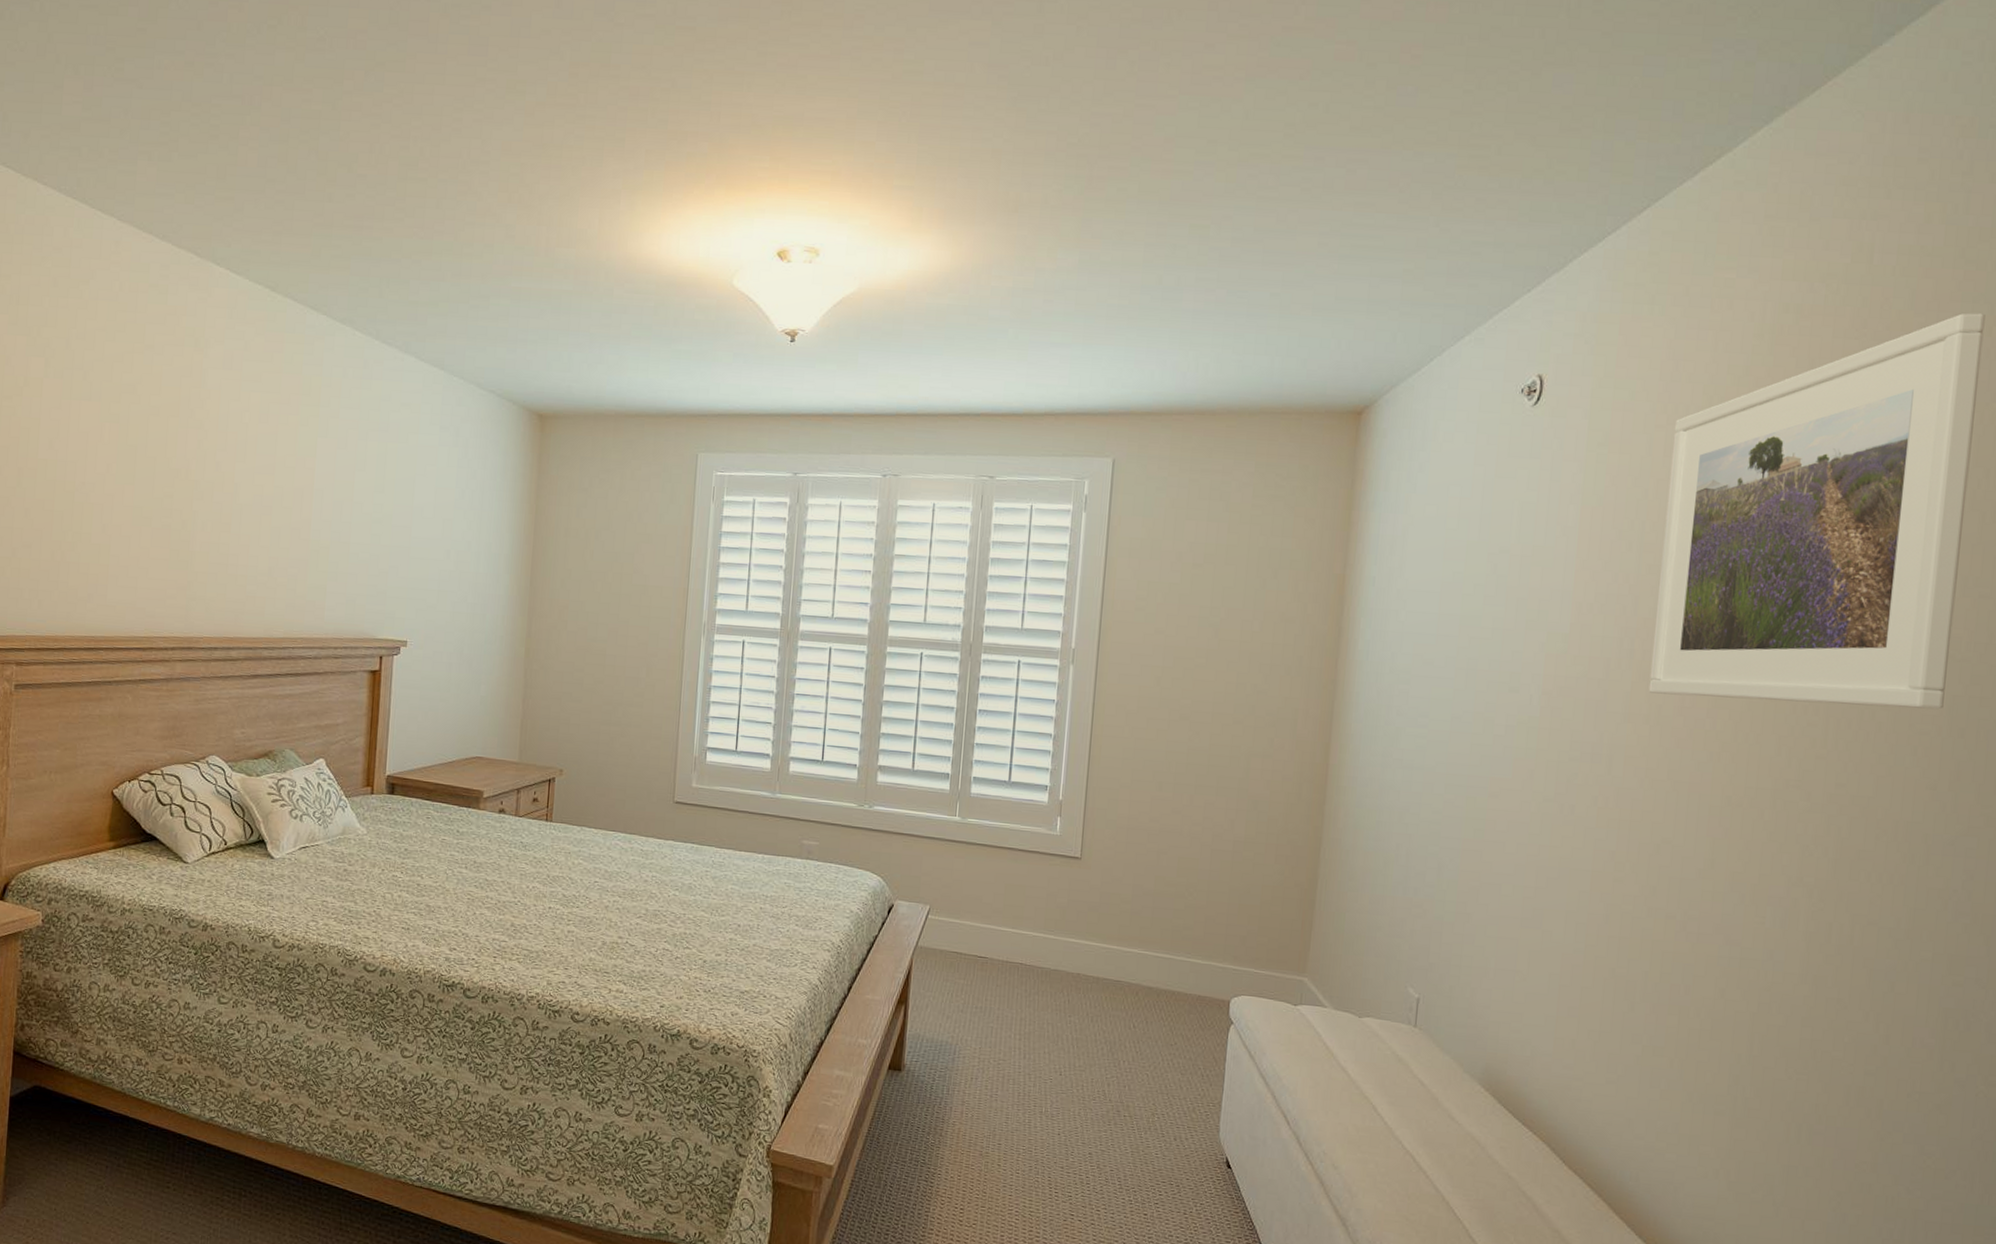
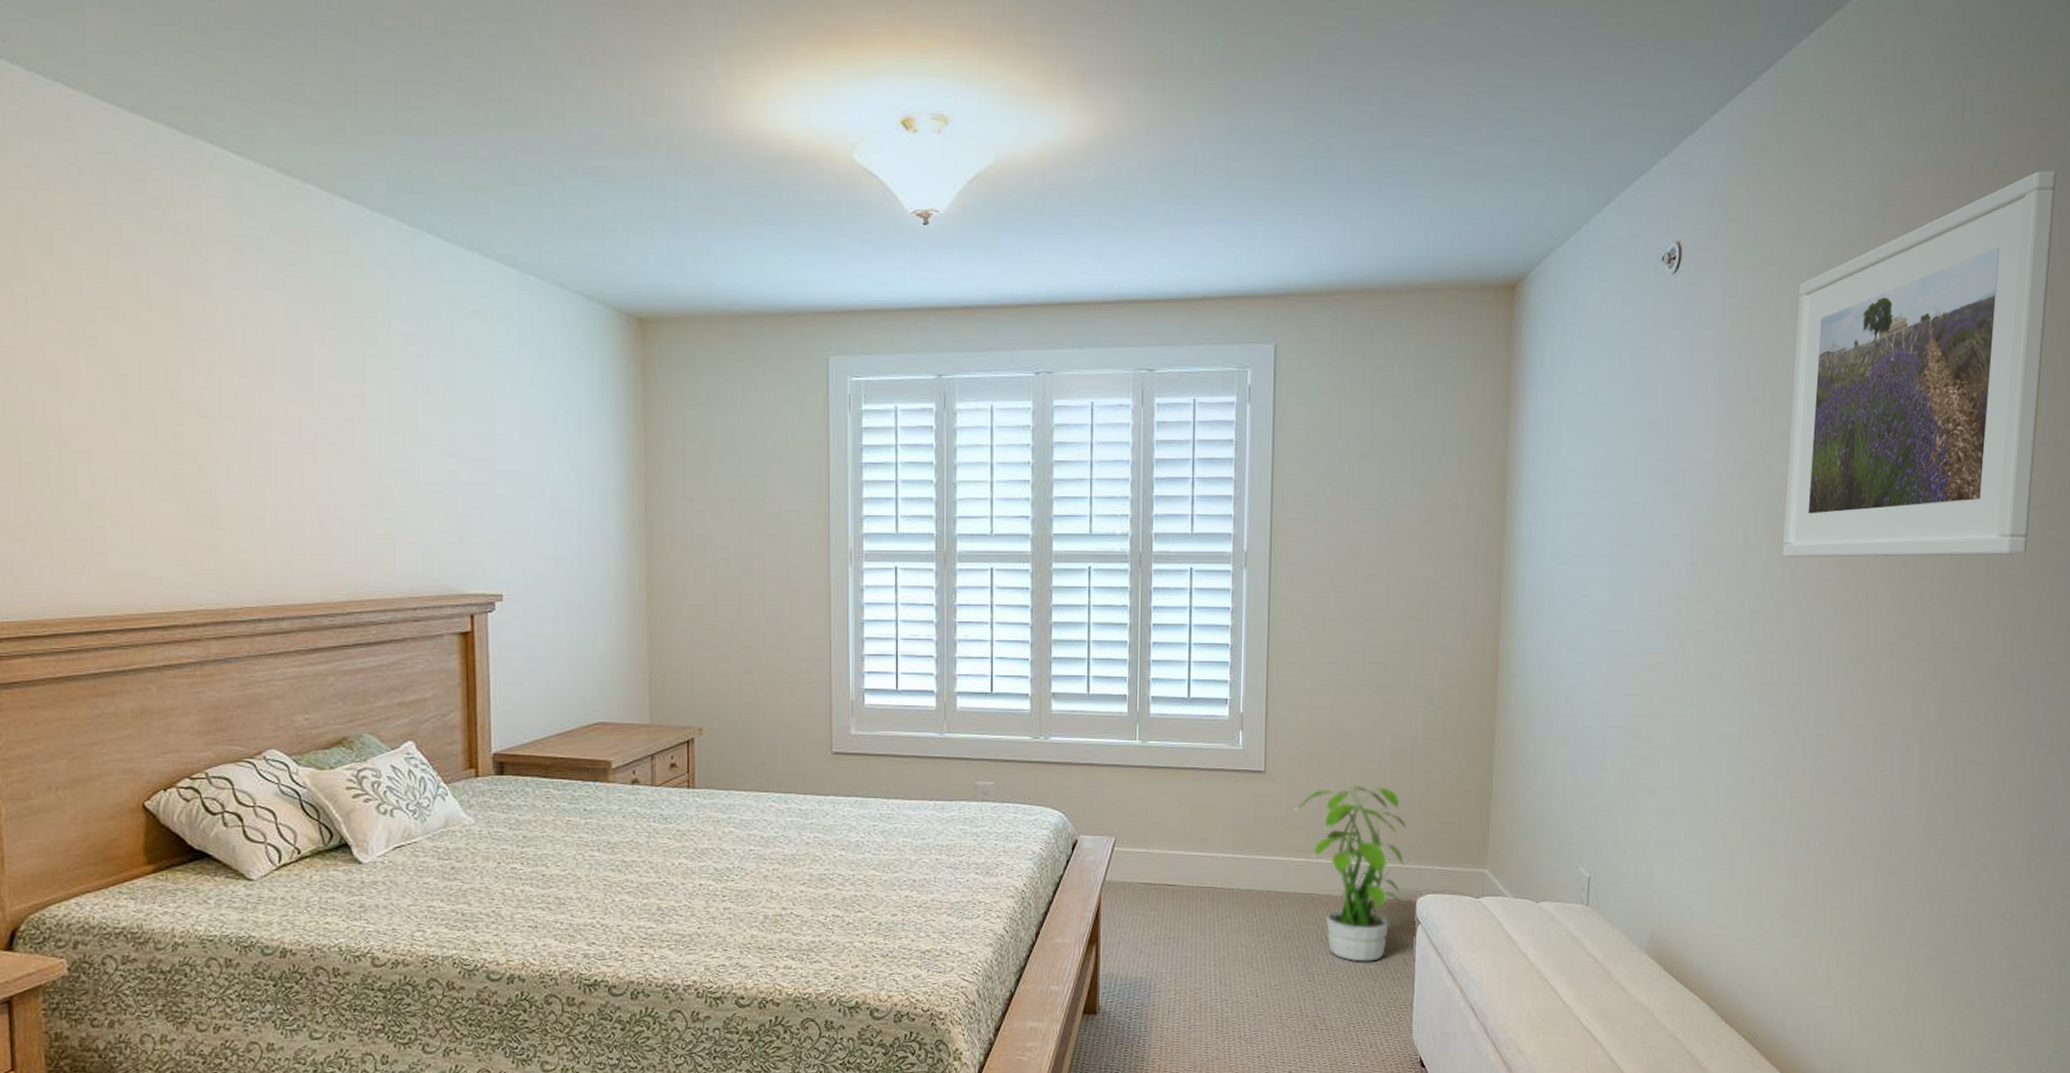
potted plant: none [1107,872,1223,1056] -> present [1293,779,1406,962]

